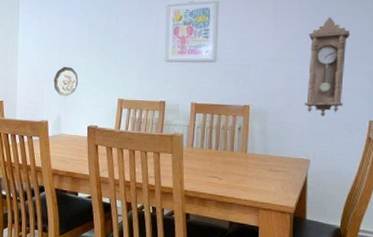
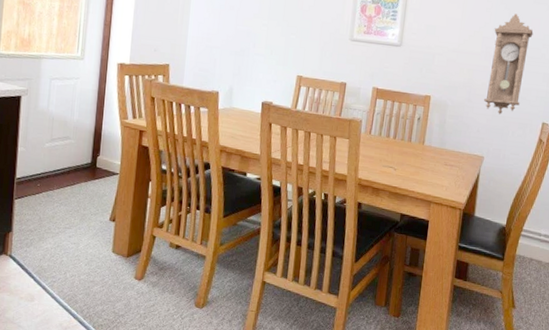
decorative plate: present [53,66,79,97] -> none [227,33,256,67]

